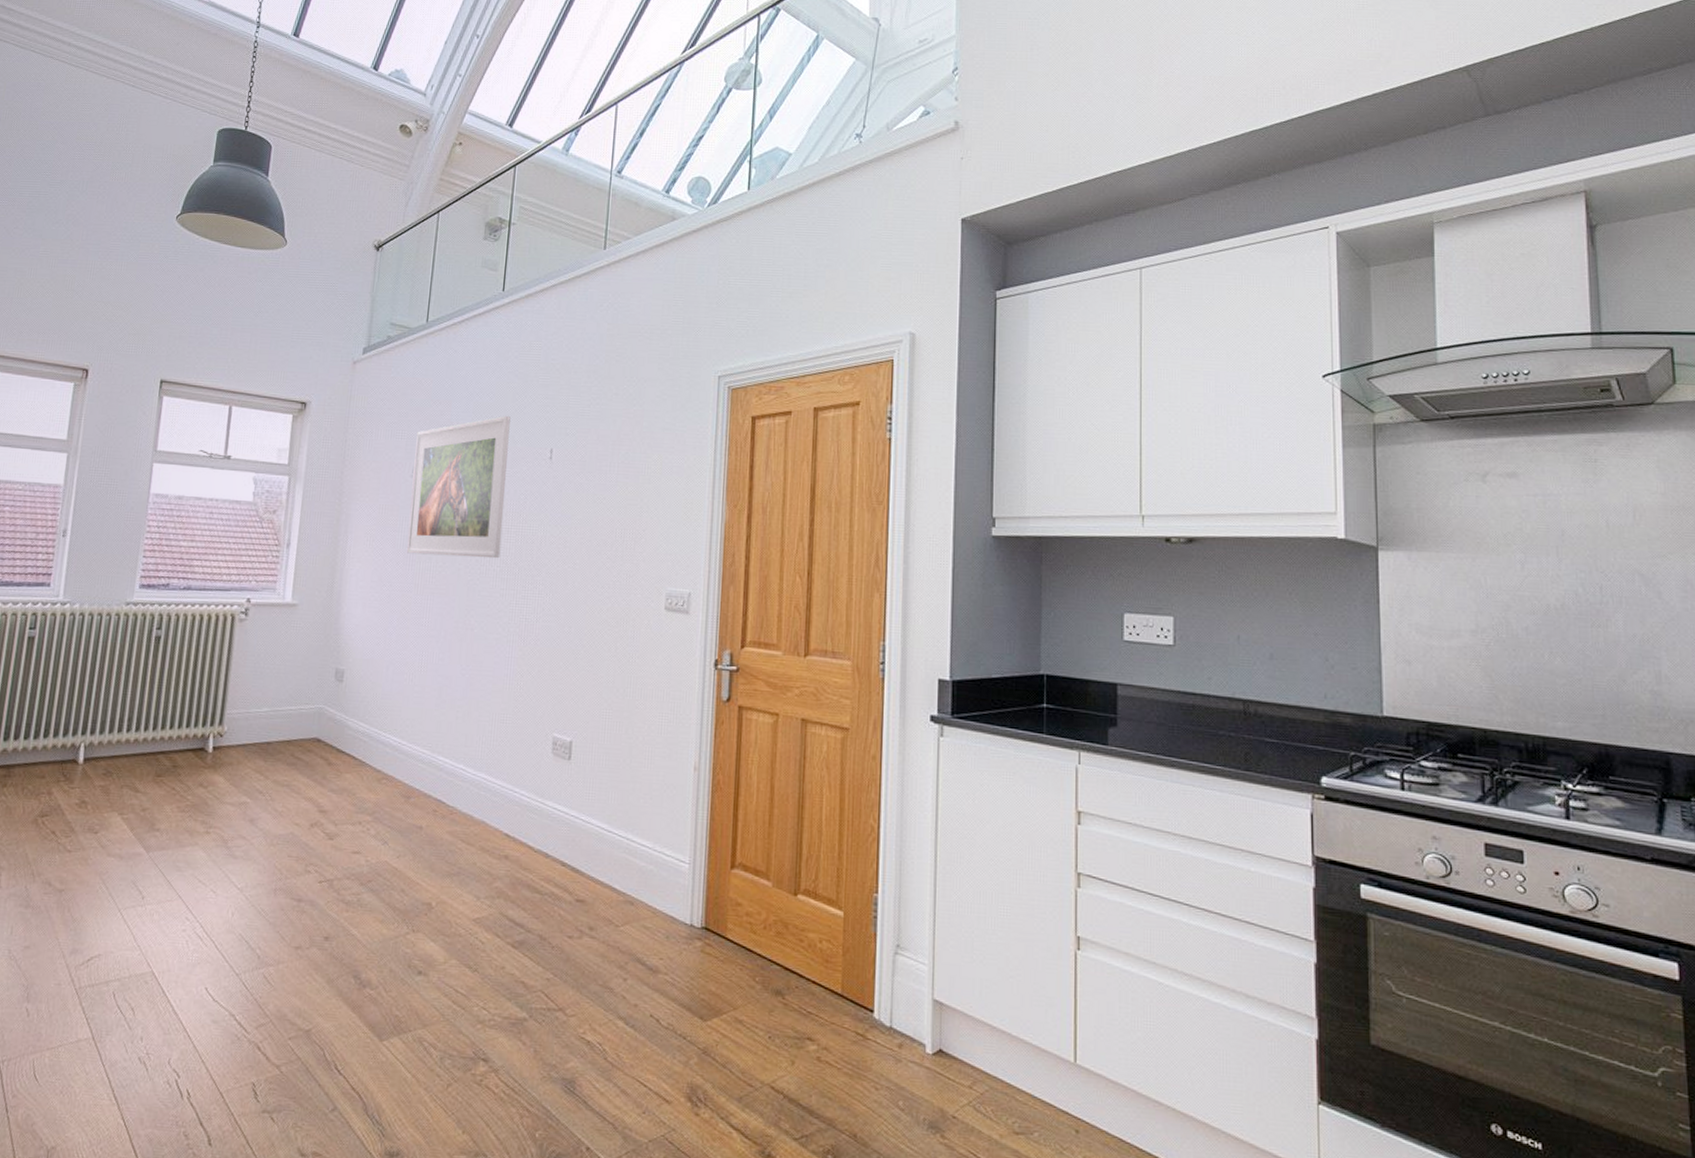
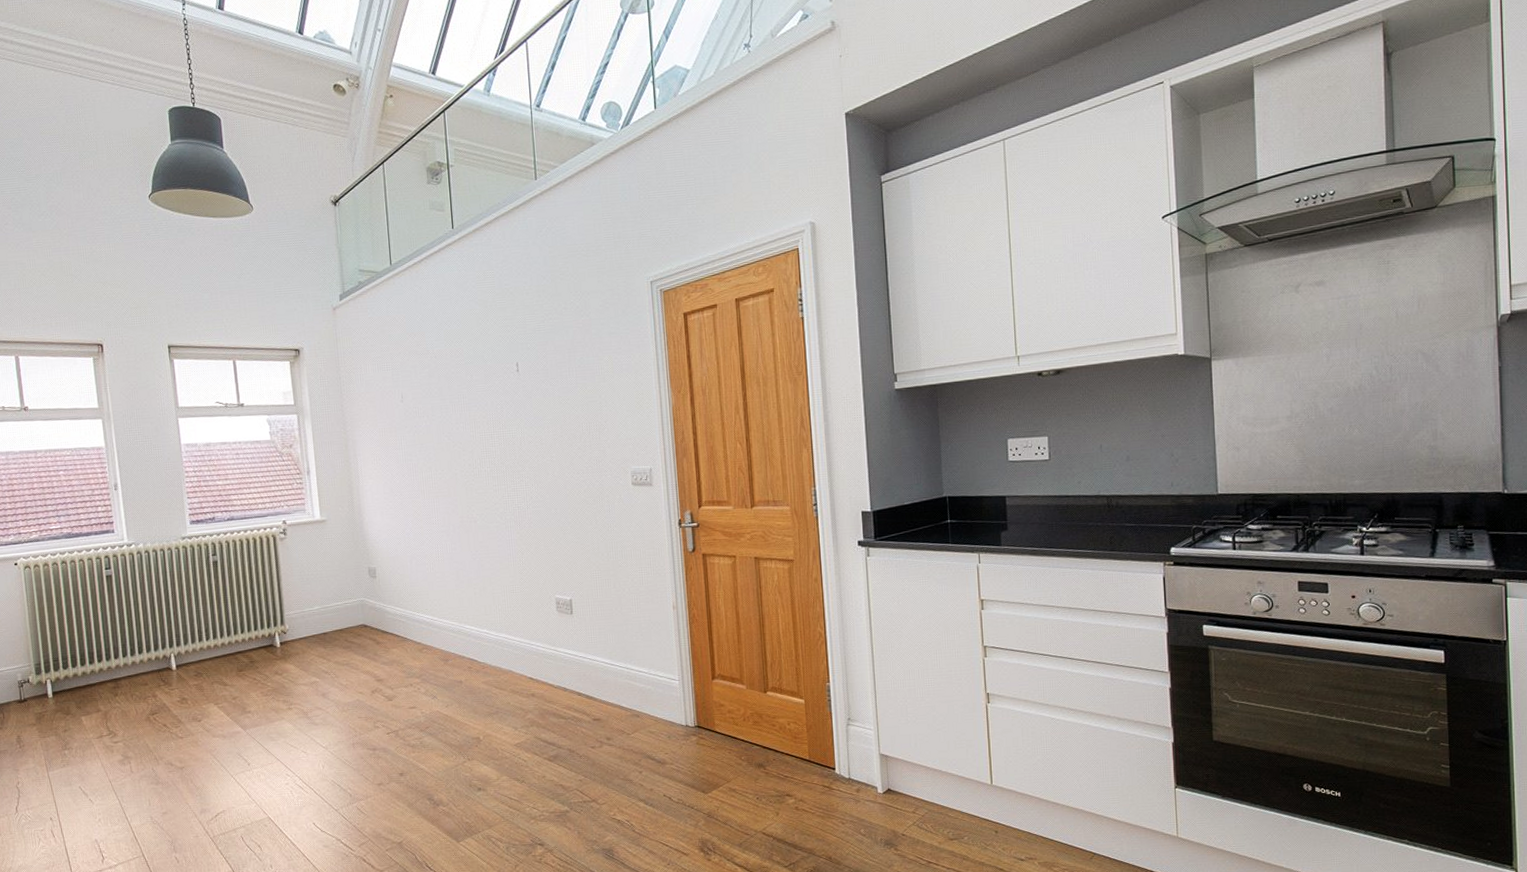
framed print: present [406,416,511,559] -> none [400,339,488,467]

